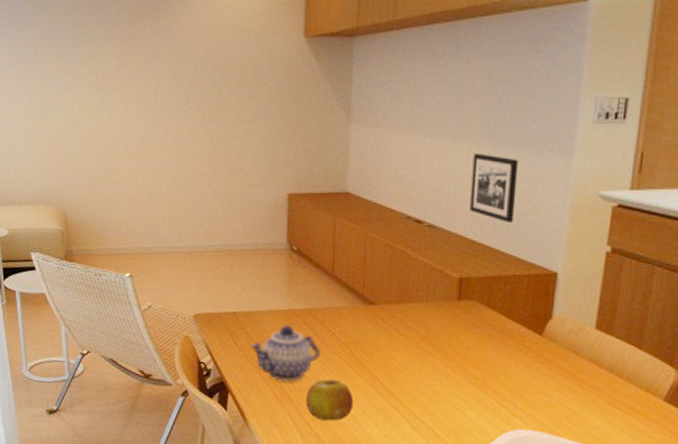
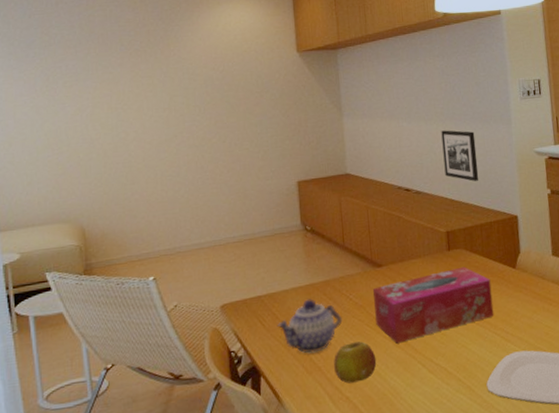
tissue box: none [358,321,506,391] -> present [372,266,494,344]

